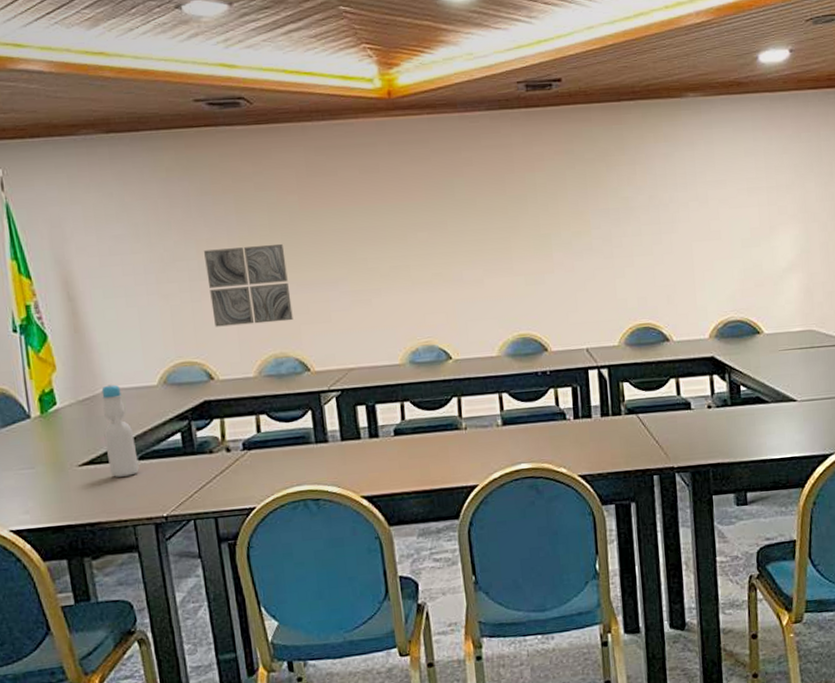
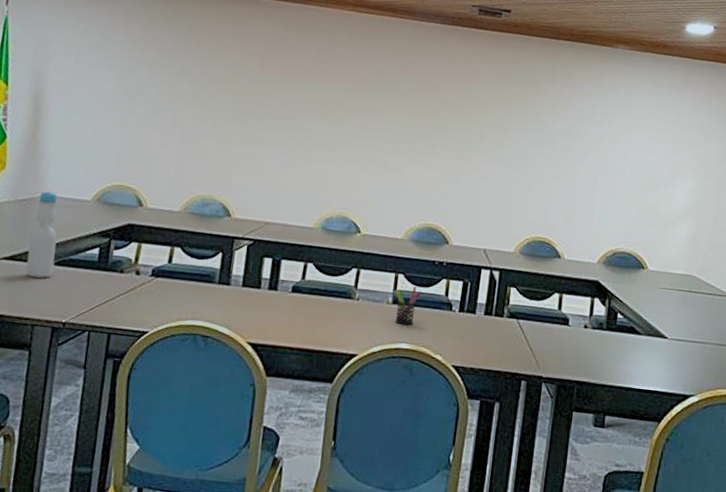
wall art: present [204,243,293,327] -> none [157,91,236,169]
pen holder: none [504,403,530,445] -> present [395,287,421,325]

